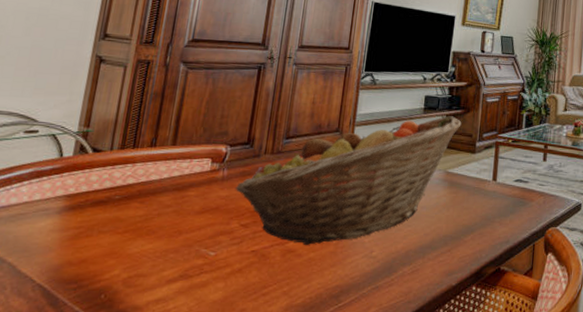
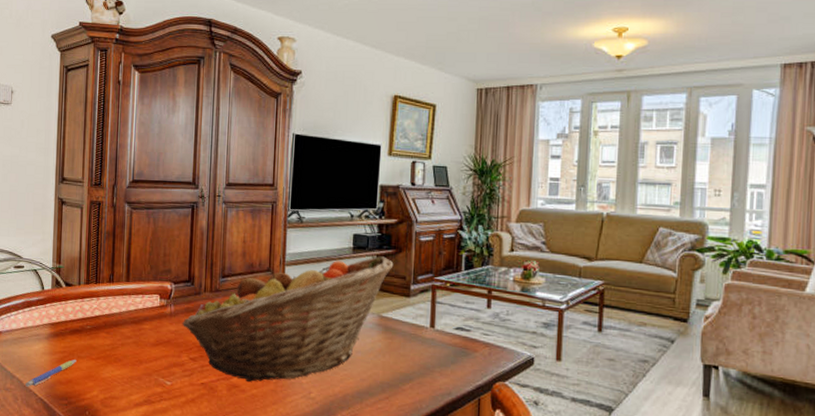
pen: none [19,235,96,272] -> present [25,359,77,387]

